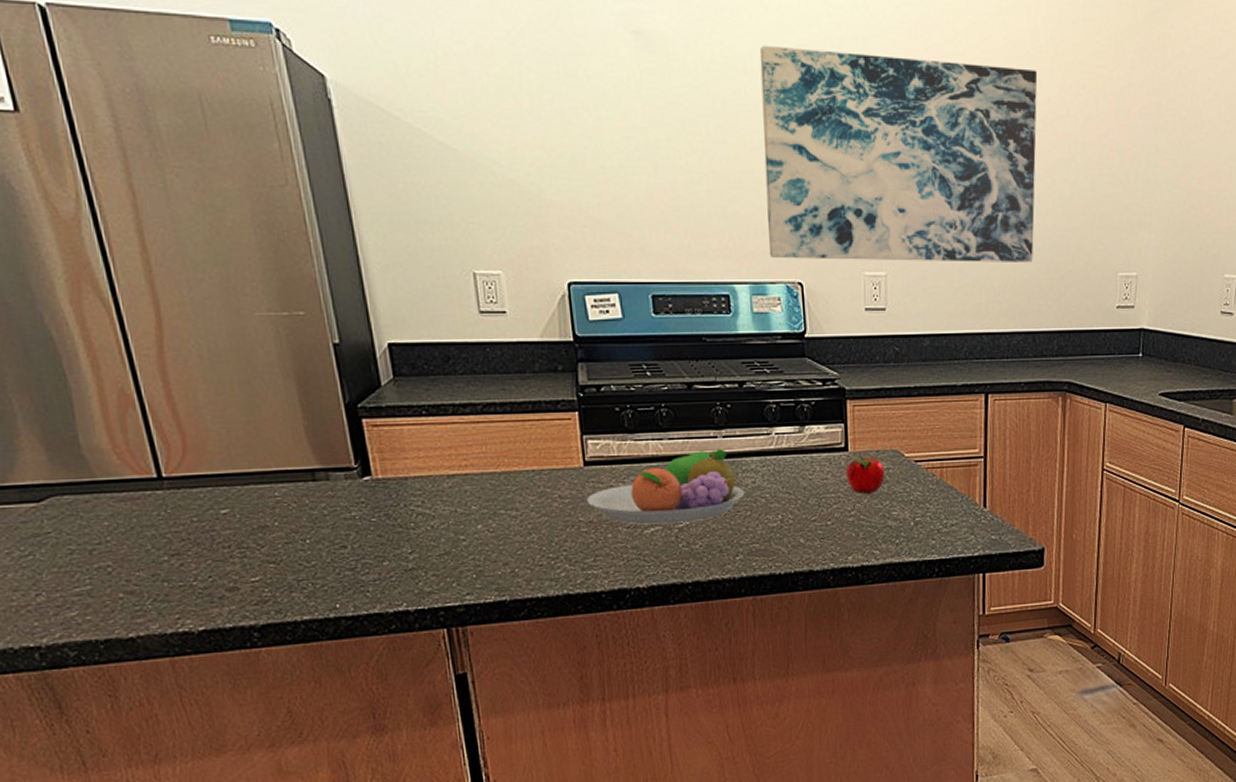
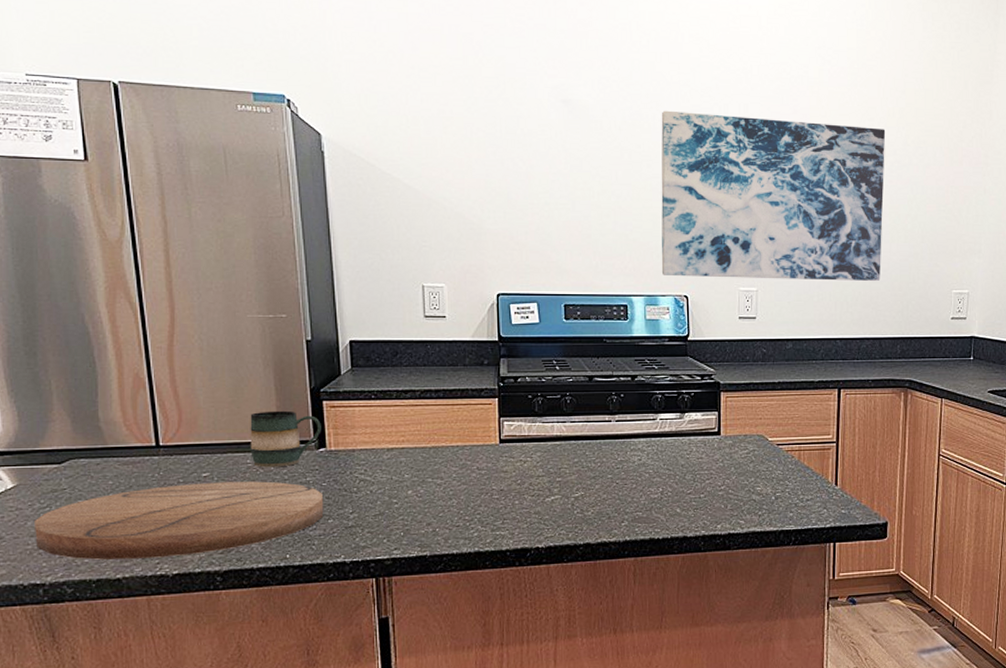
cutting board: none [16,517,377,617] -> present [35,481,324,560]
mug: none [272,431,364,502] -> present [250,410,322,468]
fruit bowl: present [587,449,745,525] -> none [500,431,632,494]
apple: present [845,454,885,494] -> none [718,437,751,471]

